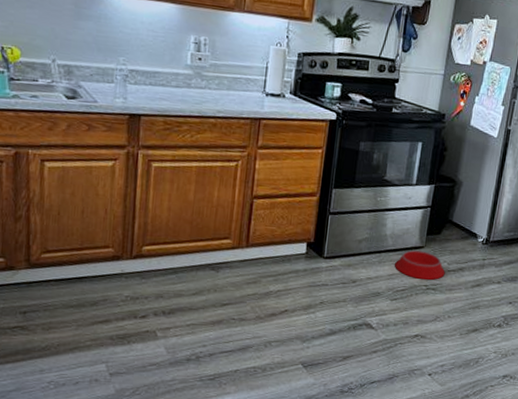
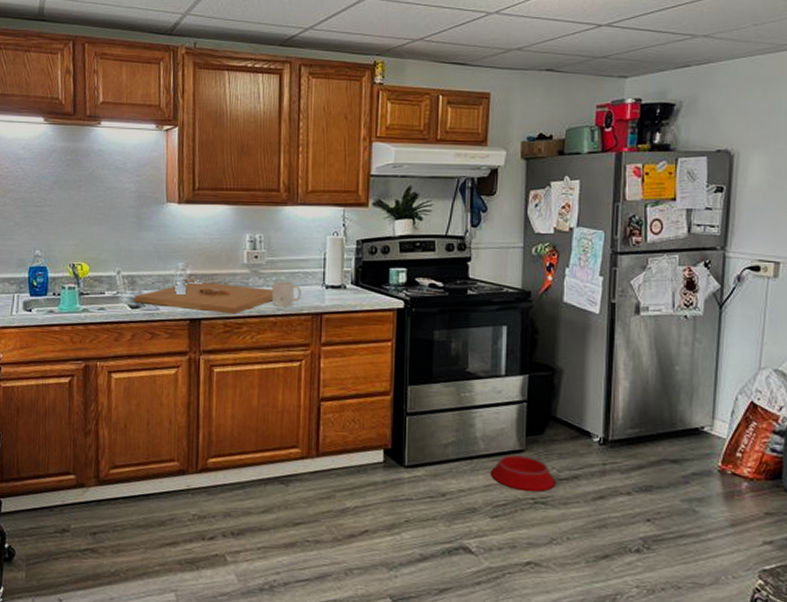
platter: none [71,77,215,113] -> present [134,281,273,314]
mug: none [213,84,243,110] -> present [271,281,302,307]

